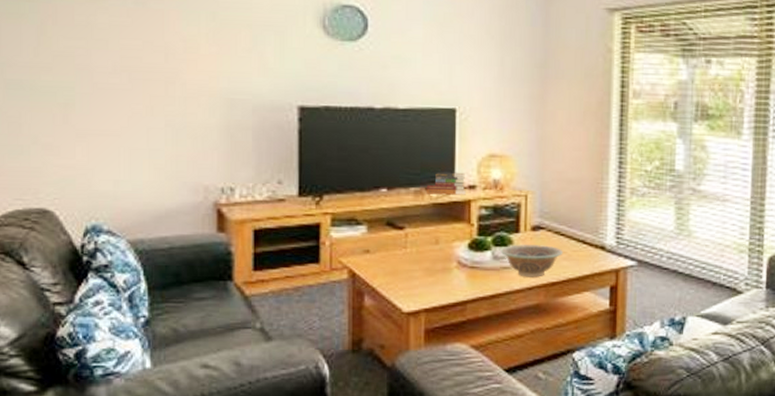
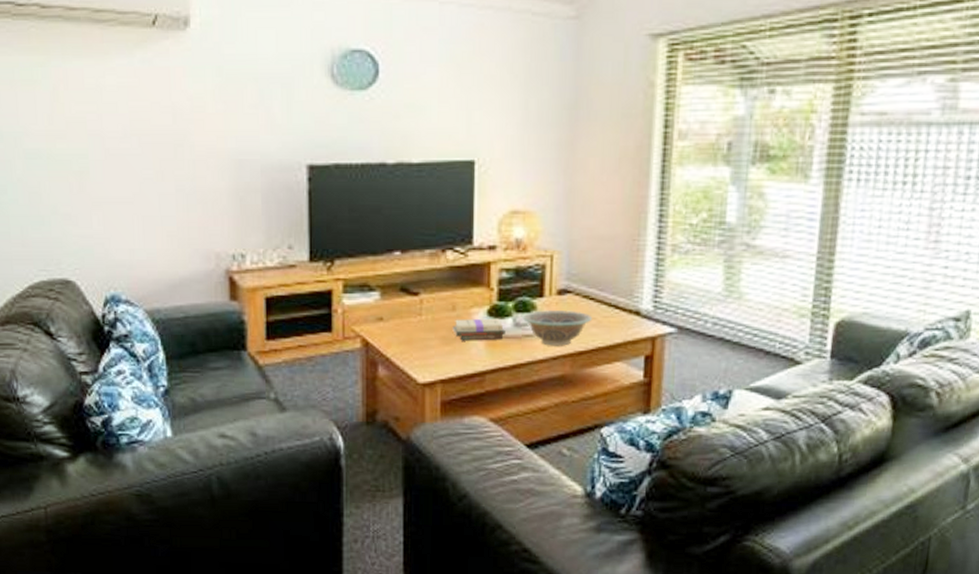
books: present [426,172,466,195] -> none [442,231,485,257]
books: none [435,251,485,273] -> present [452,318,505,341]

